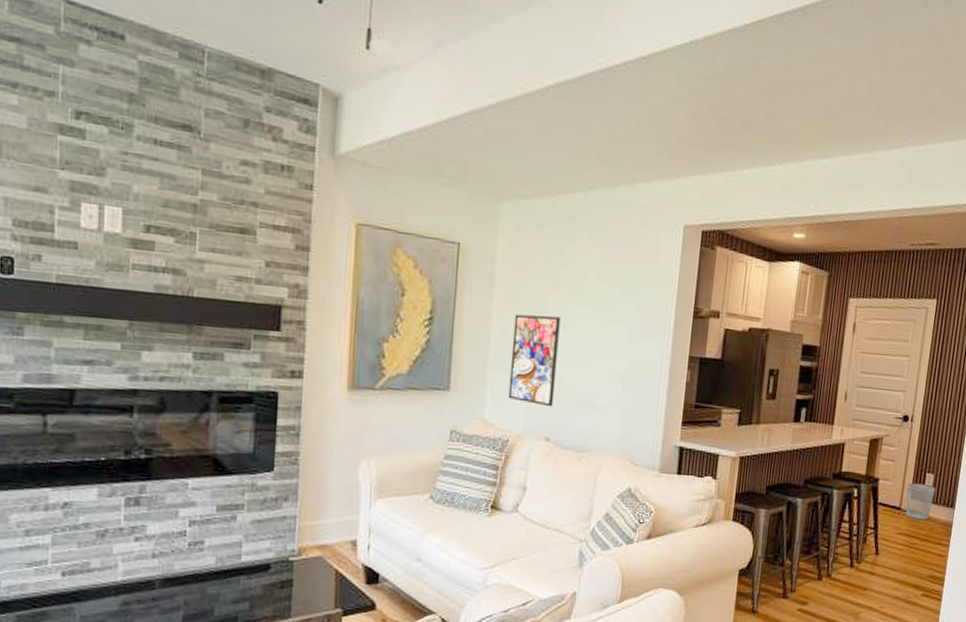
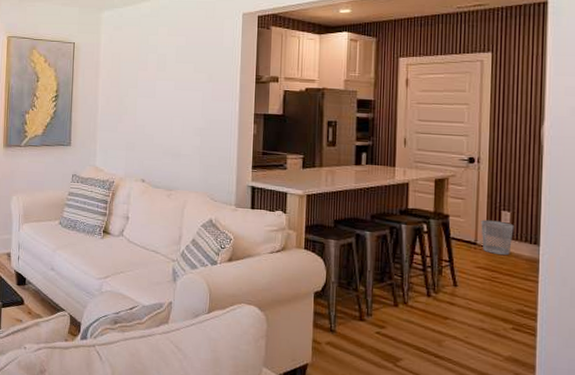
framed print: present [508,314,561,407] -> none [112,88,149,156]

